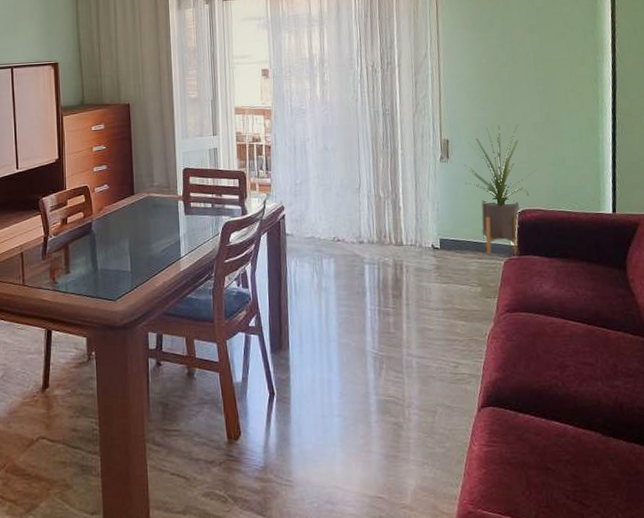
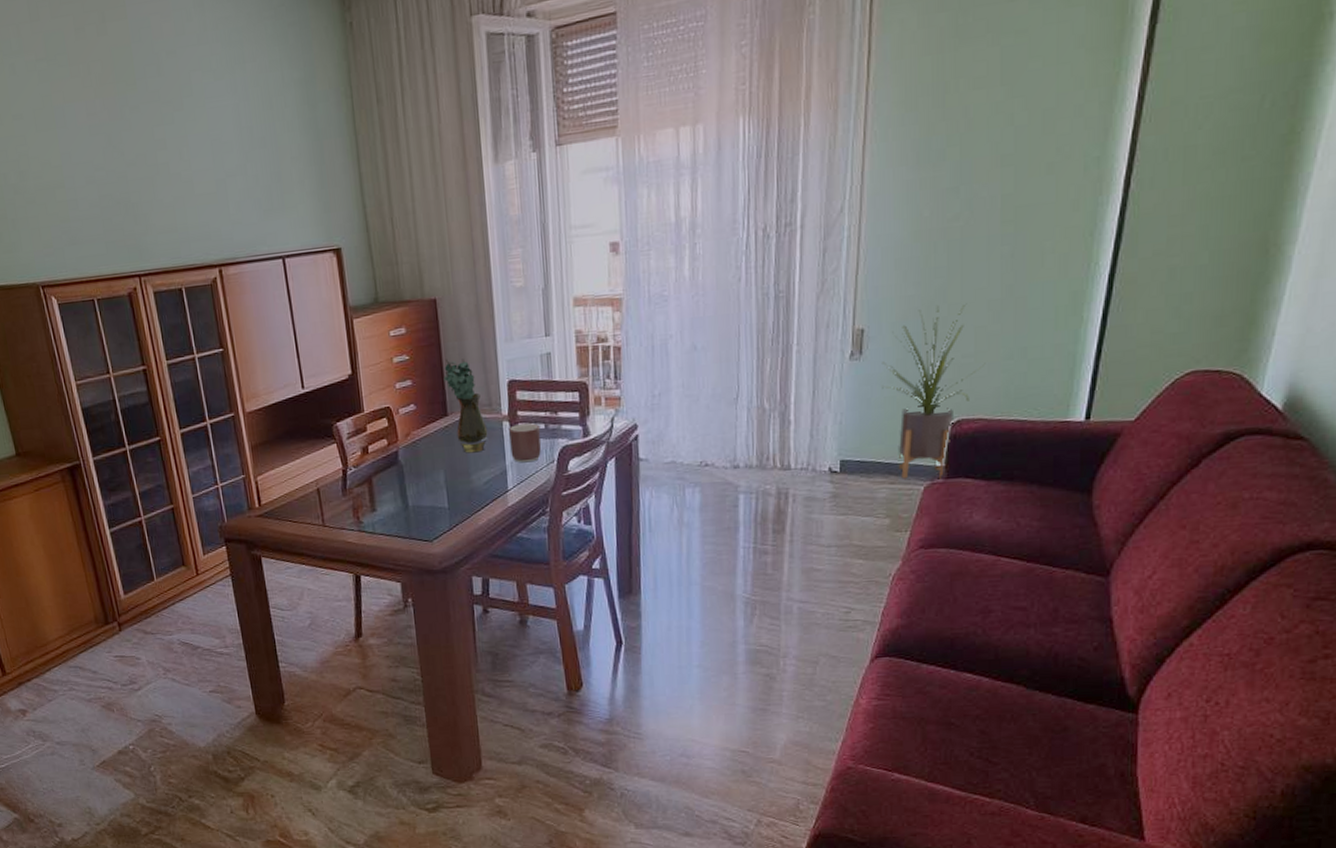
vase: none [132,150,166,226] -> present [443,359,488,453]
mug: none [183,203,209,235] -> present [509,423,542,463]

